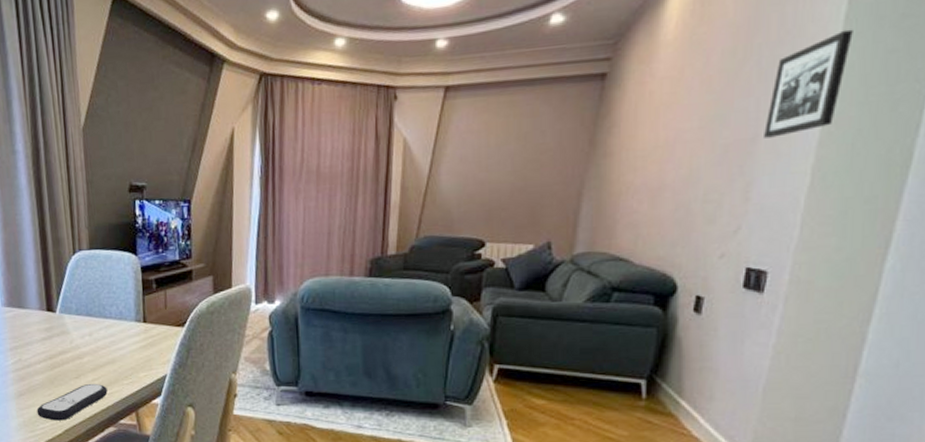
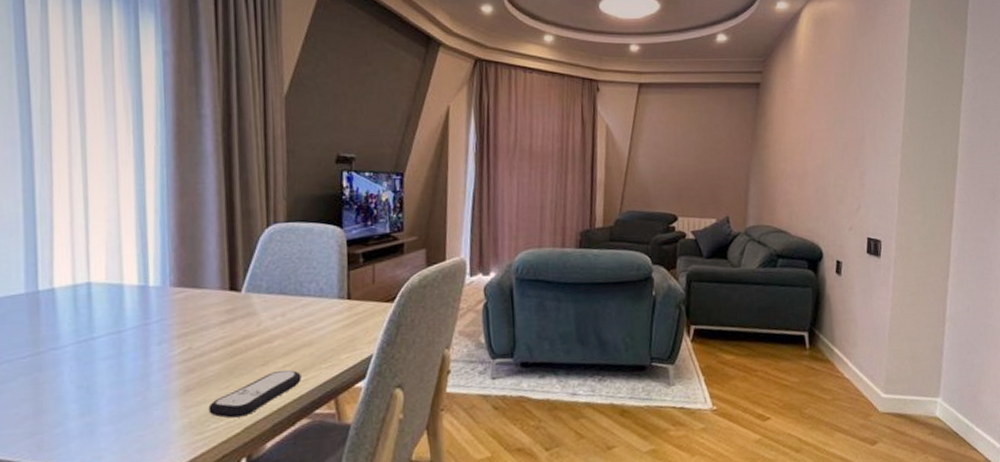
picture frame: present [764,29,853,138] -> none [868,66,914,139]

